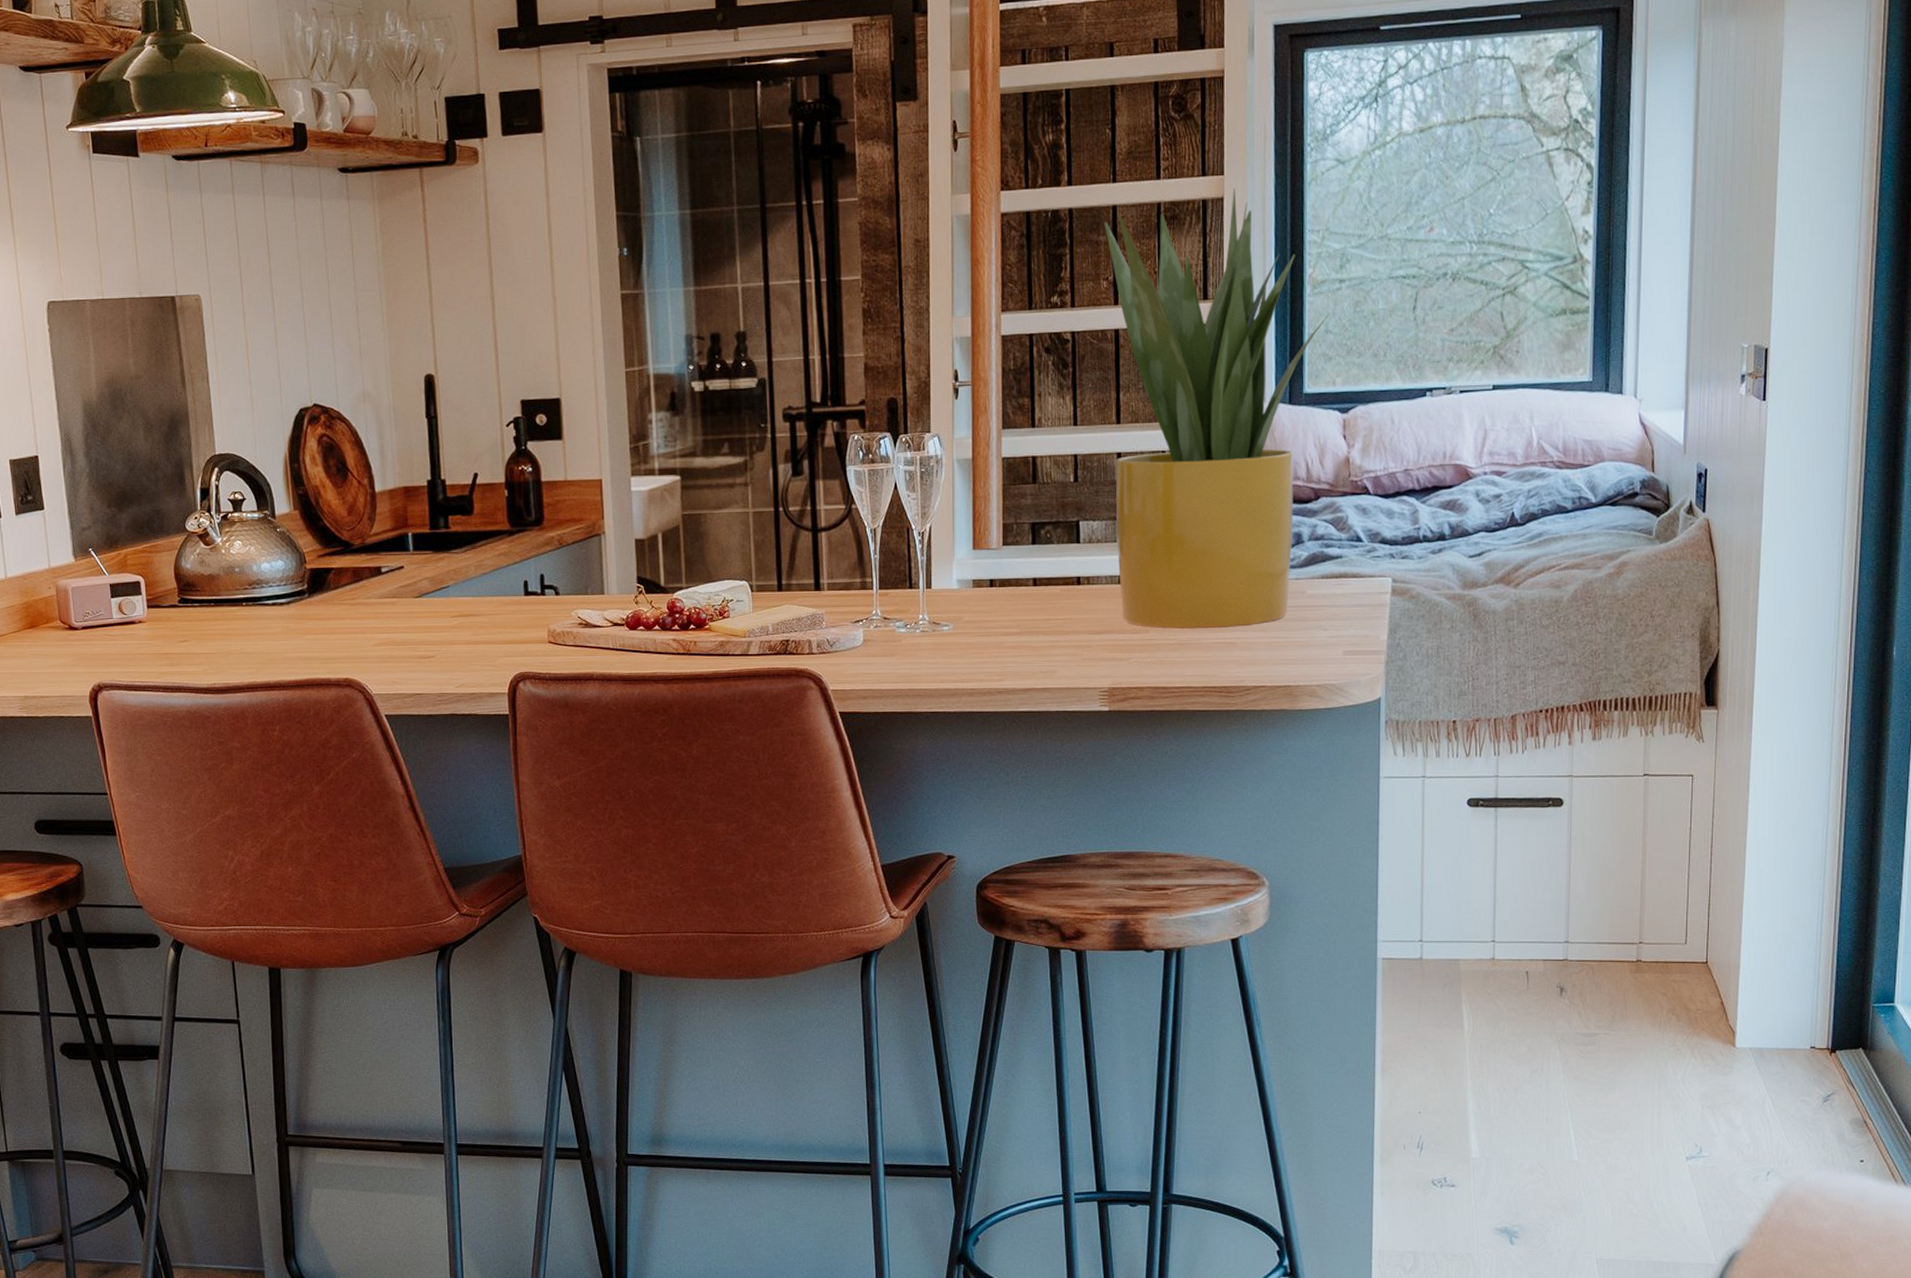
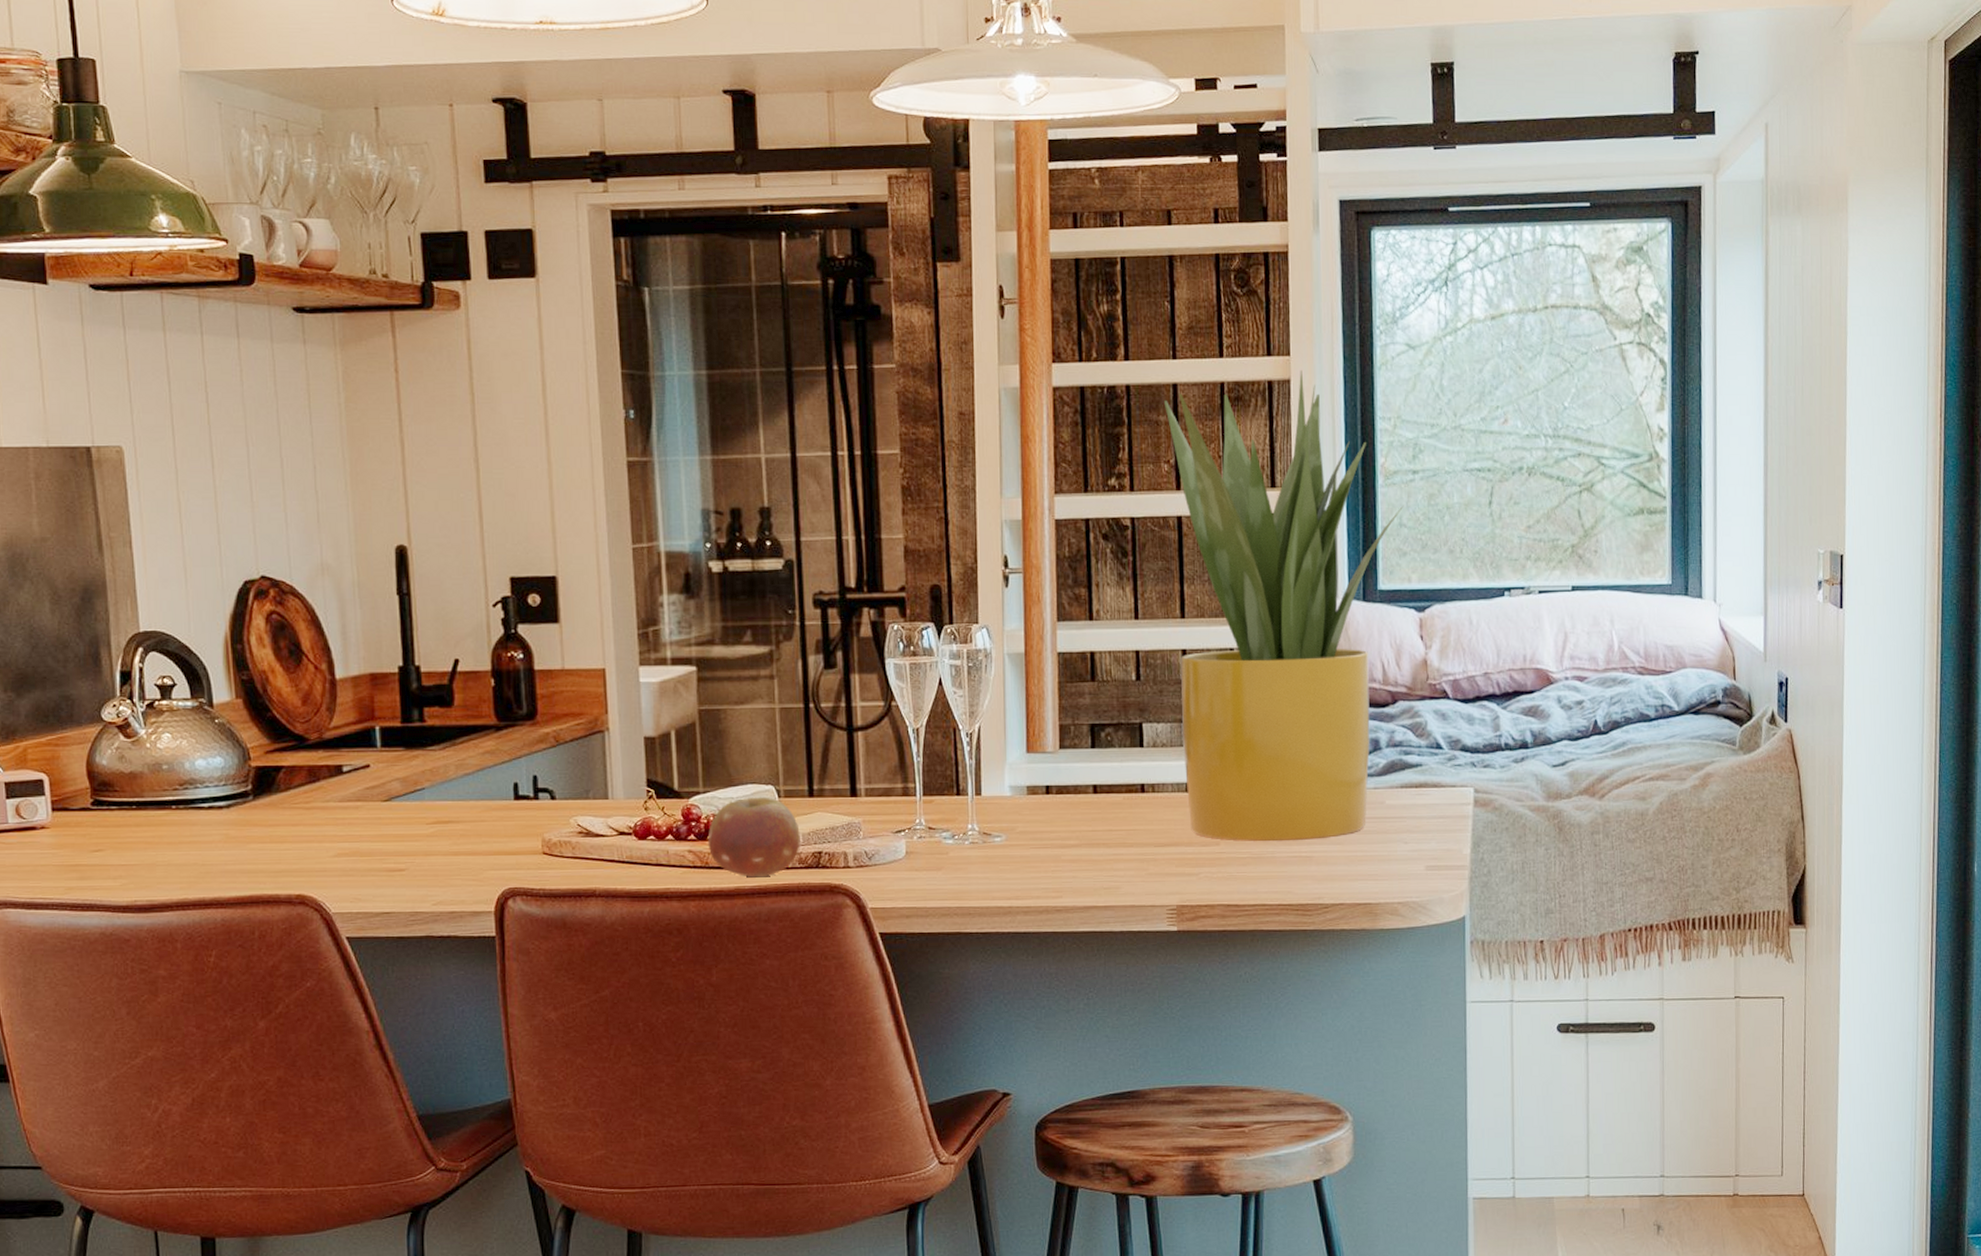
fruit: none [689,591,770,663] -> present [707,797,800,877]

